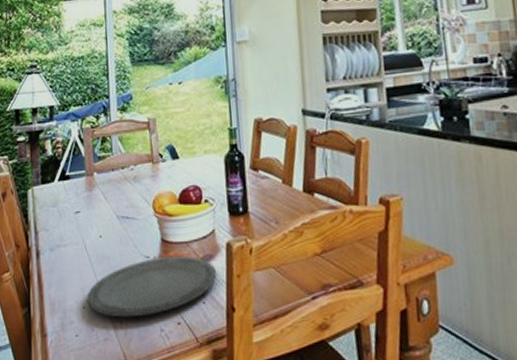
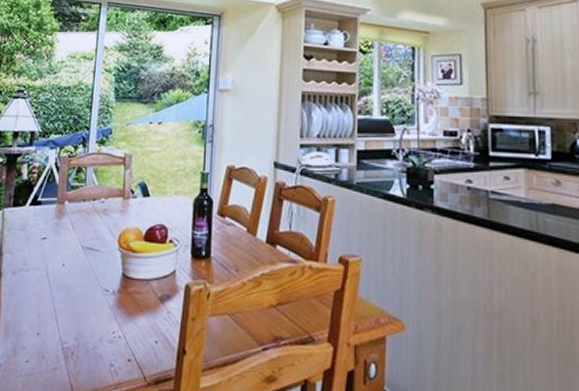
plate: present [87,255,217,318] -> none [41,292,173,349]

